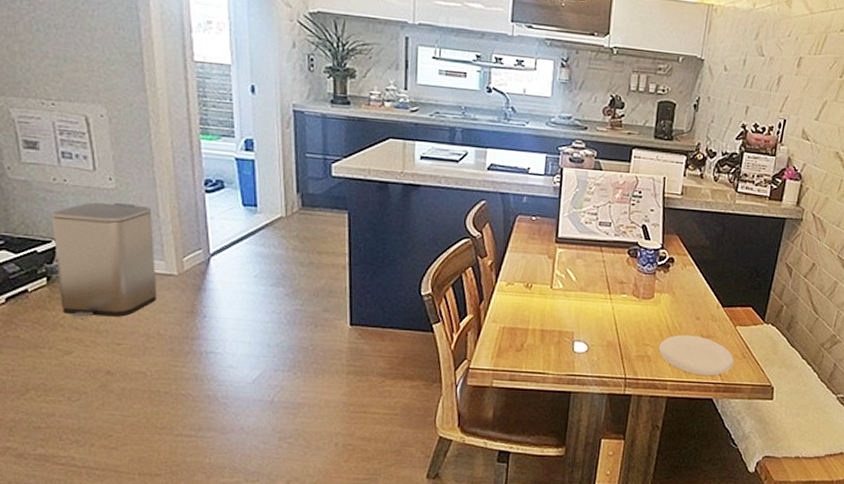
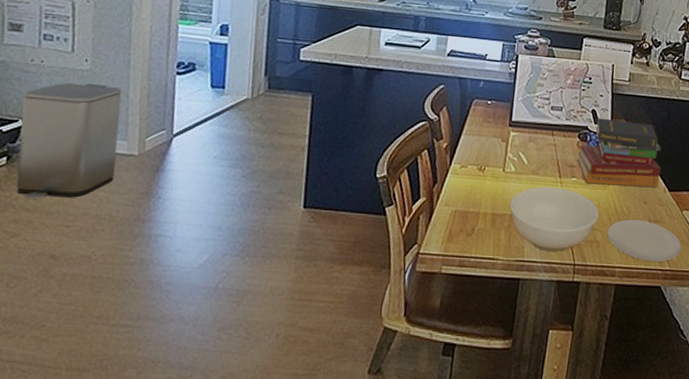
bowl: none [558,303,650,367] -> present [509,186,599,252]
books: none [627,233,715,304] -> present [577,118,662,188]

